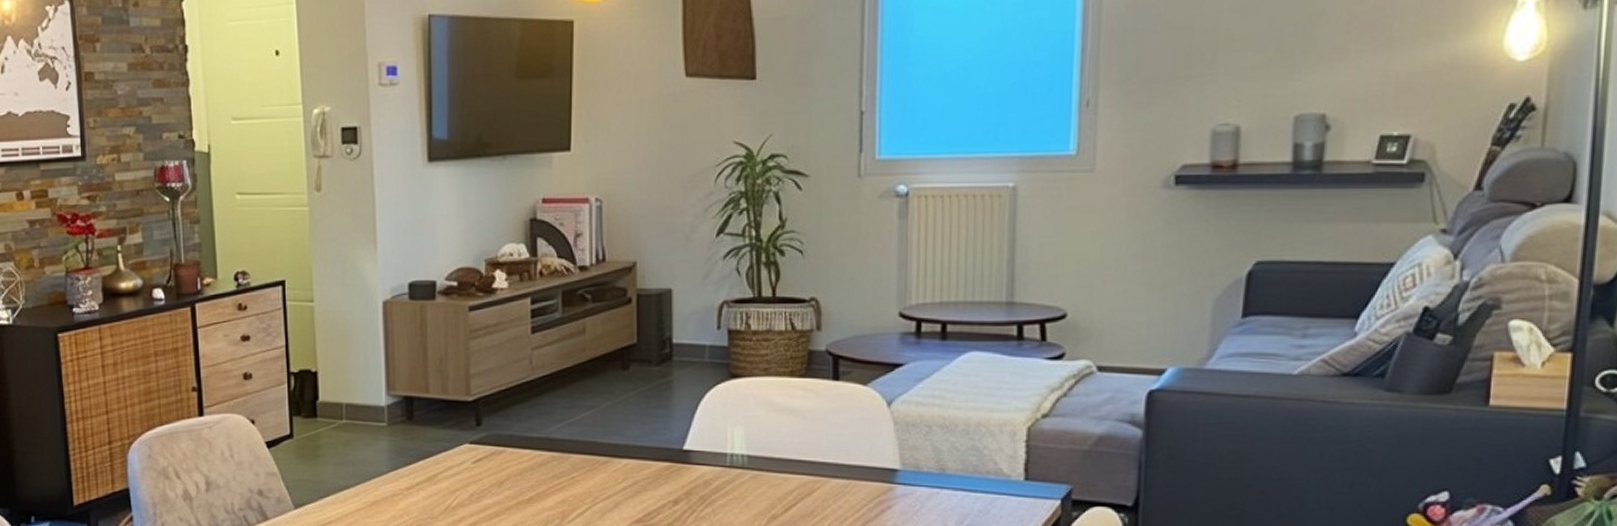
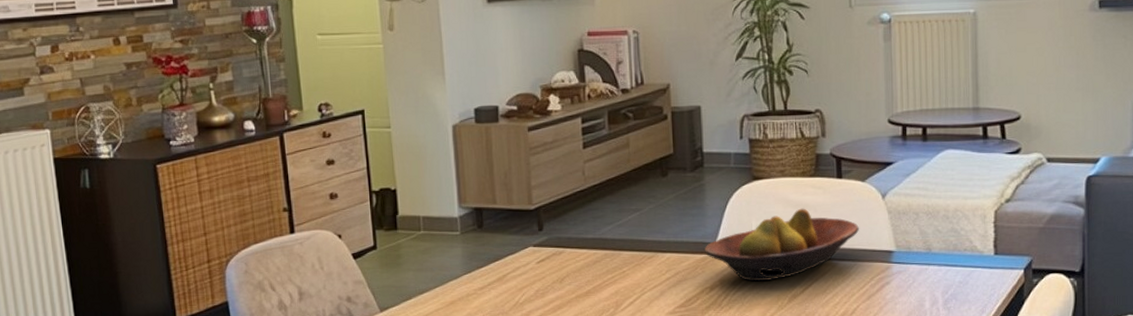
fruit bowl: none [669,413,857,498] -> present [705,208,859,282]

